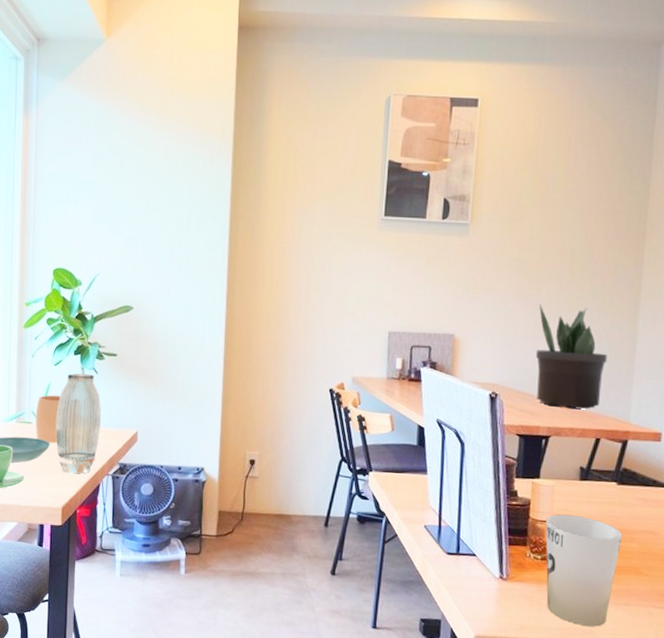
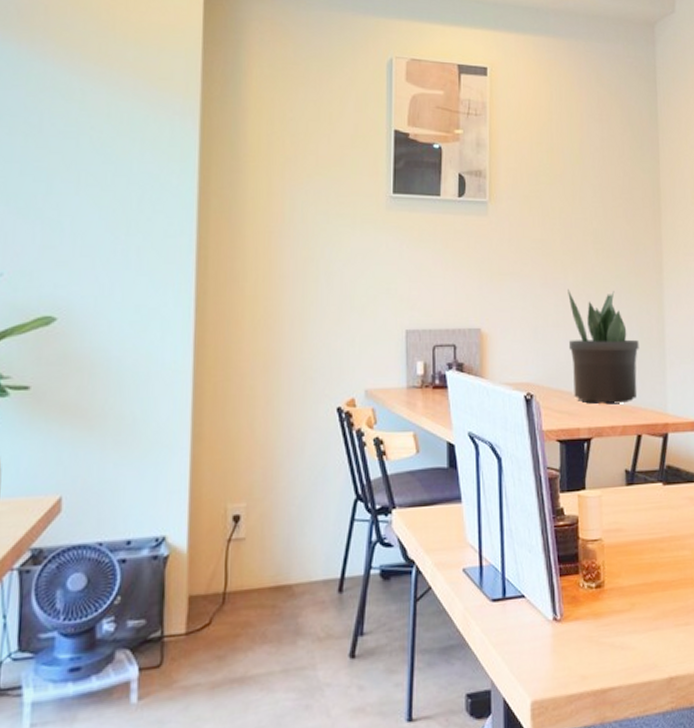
cup: present [545,514,622,627] -> none [596,528,674,661]

